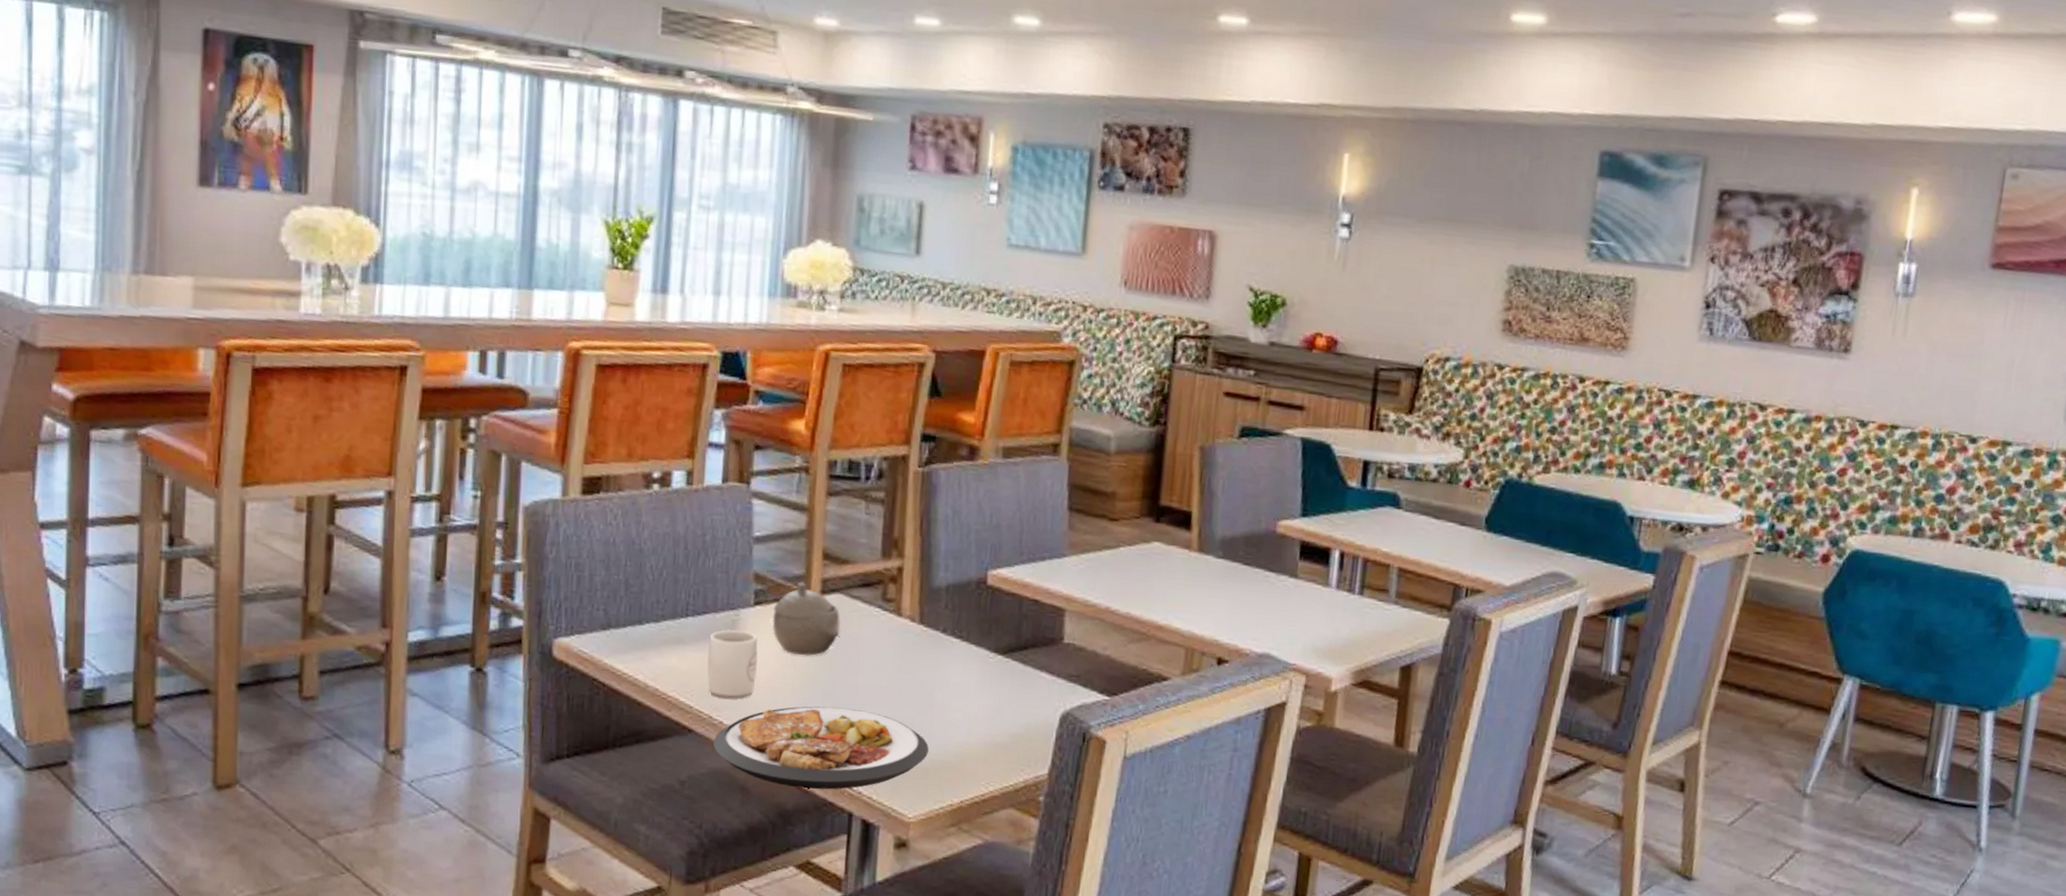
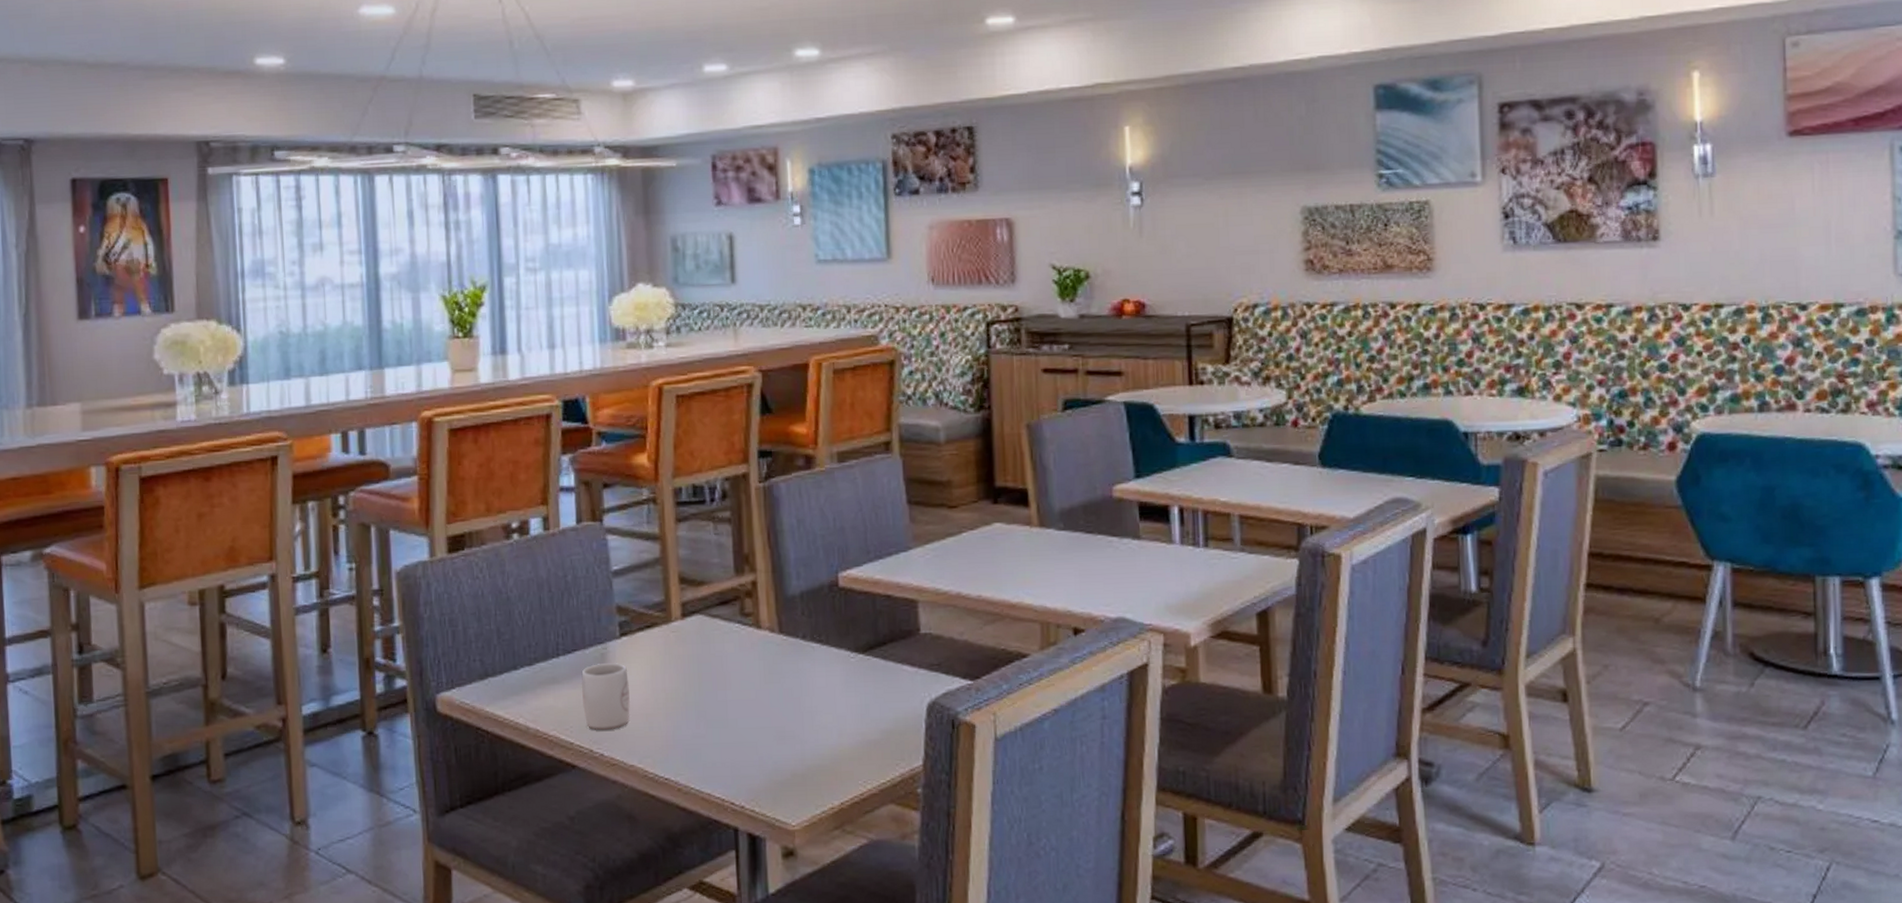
plate: present [714,706,929,790] -> none [597,725,803,810]
sugar bowl: present [772,582,841,656] -> none [638,608,704,680]

